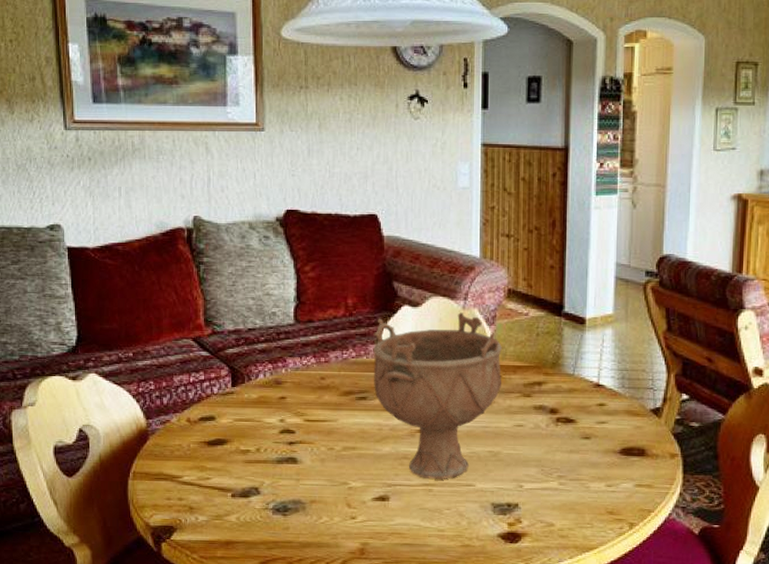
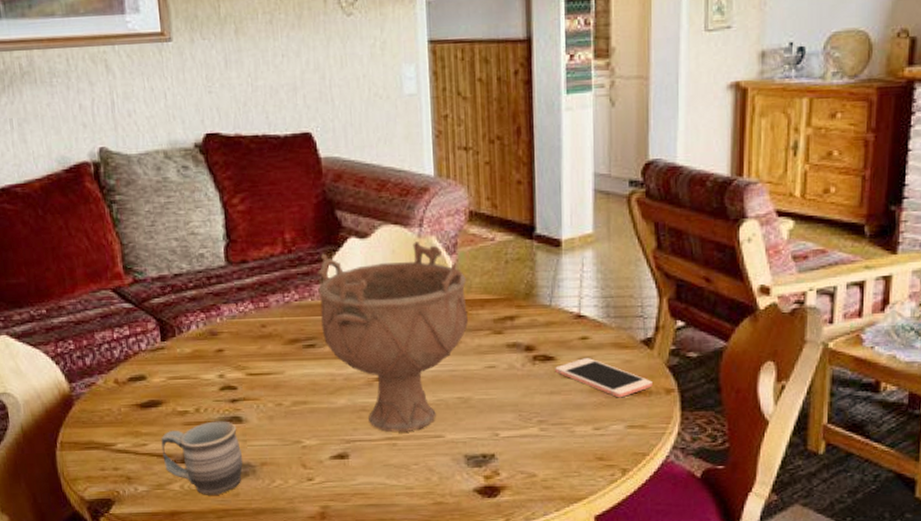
mug: none [223,460,295,528] -> present [161,421,243,495]
cell phone: none [575,422,659,460] -> present [555,358,653,398]

